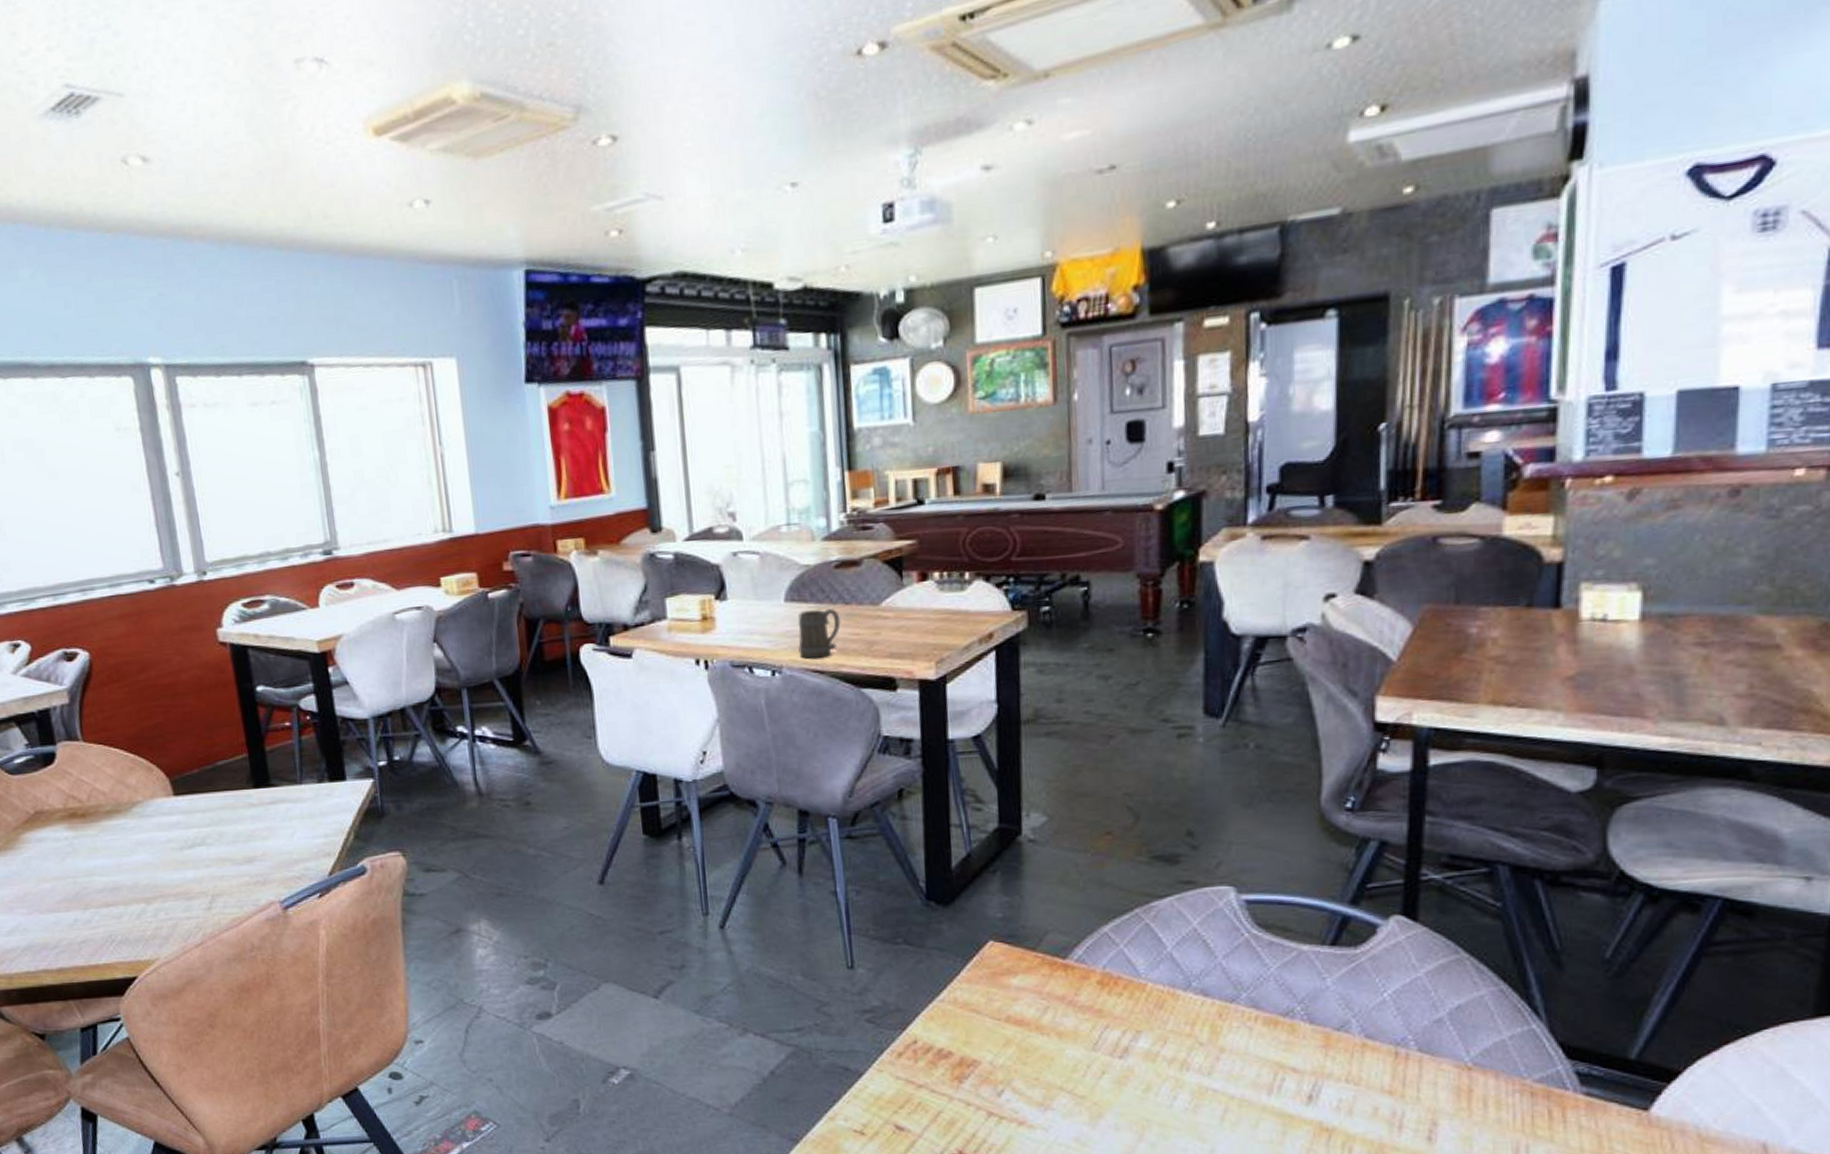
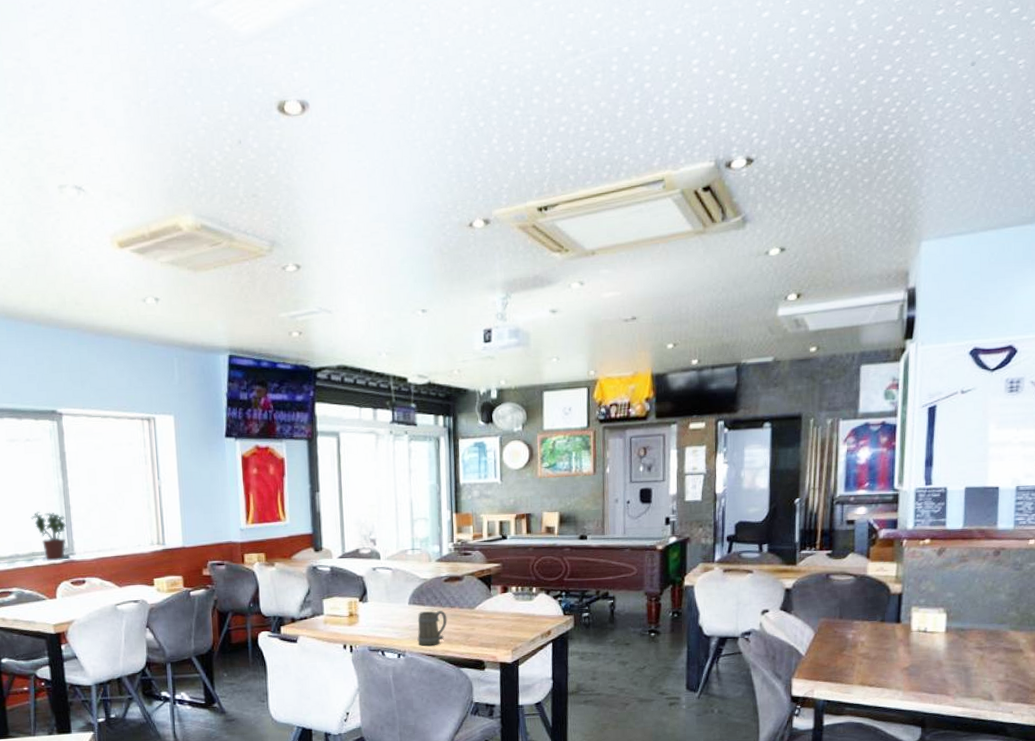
potted plant: none [282,495,327,560] -> present [31,511,66,562]

